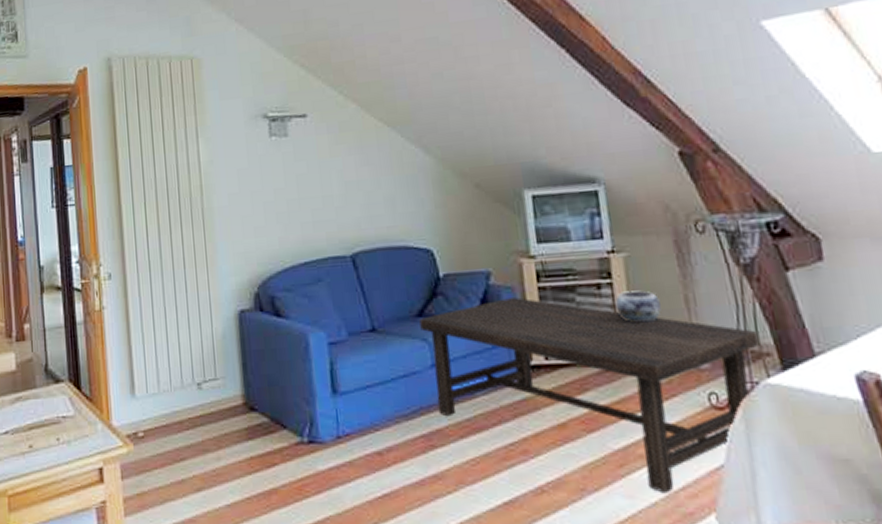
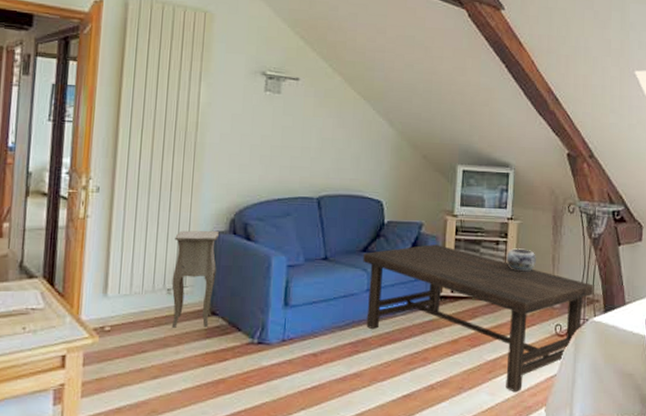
side table: none [196,308,265,429] -> present [171,230,223,328]

